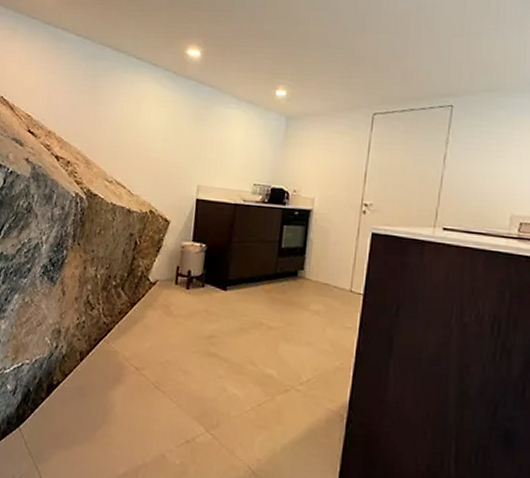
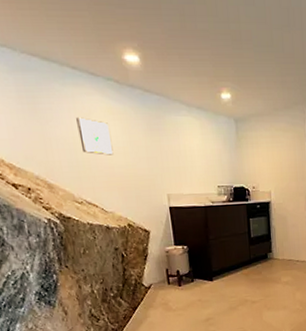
wall art: none [126,102,156,140] -> present [76,117,114,155]

